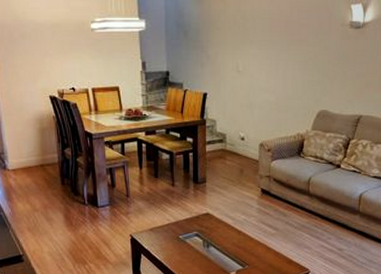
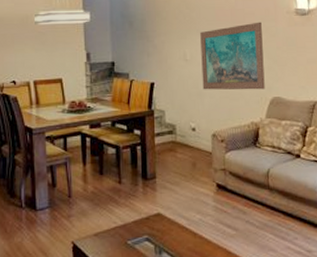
wall art: none [253,34,315,103] -> present [200,22,265,90]

